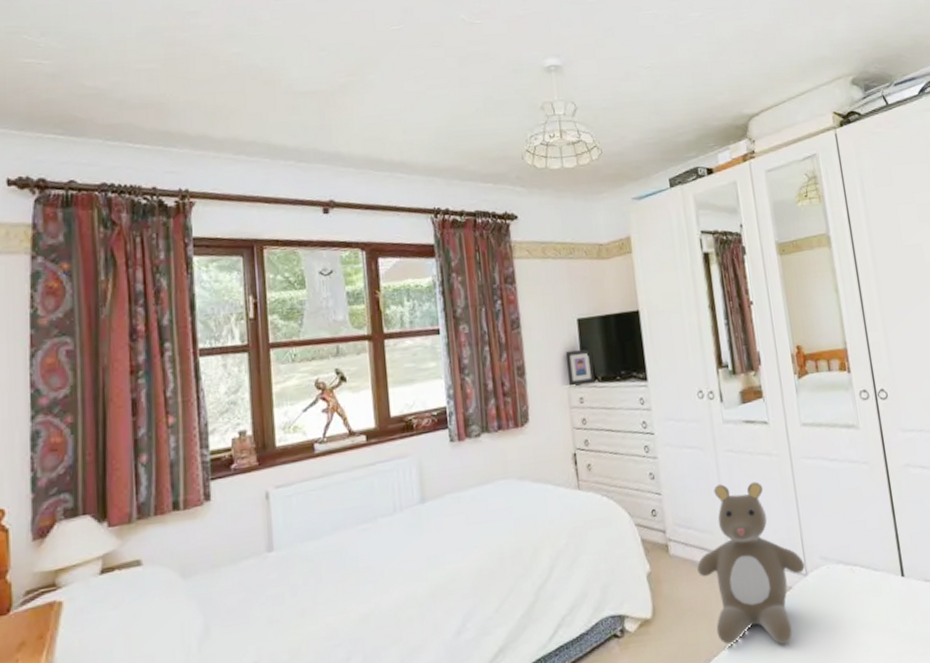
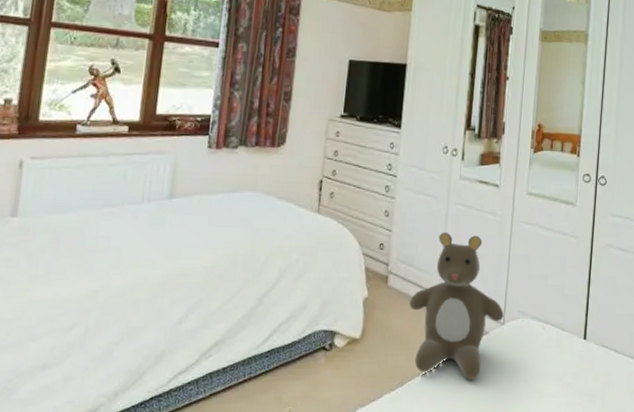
picture frame: present [565,349,596,386] -> none [329,87,357,121]

